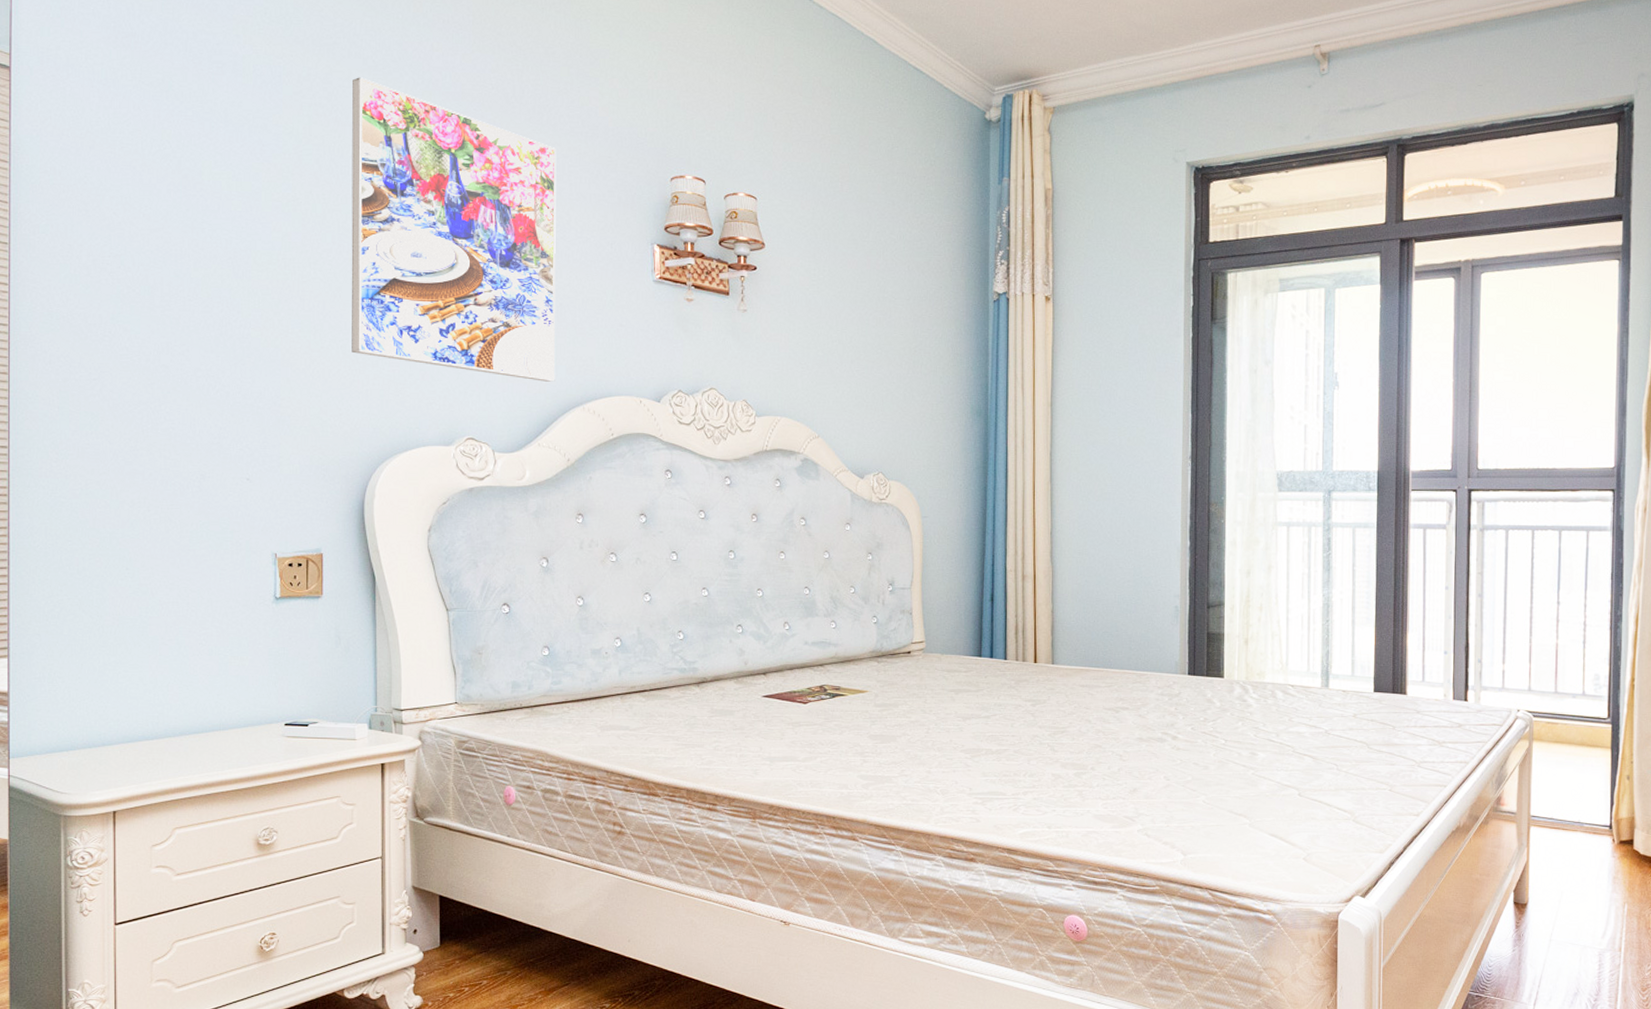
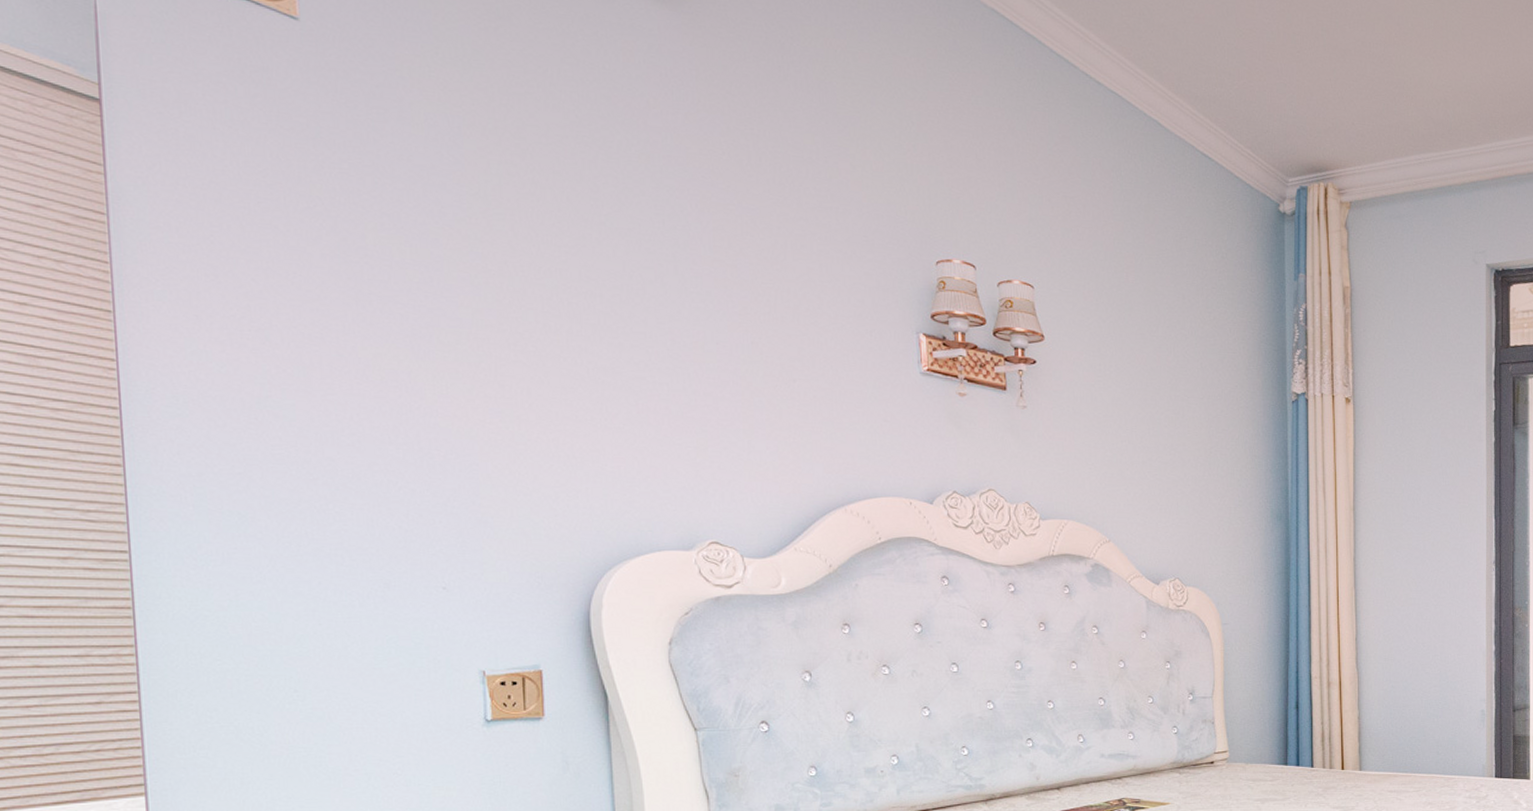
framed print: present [351,77,557,382] -> none [551,133,812,481]

